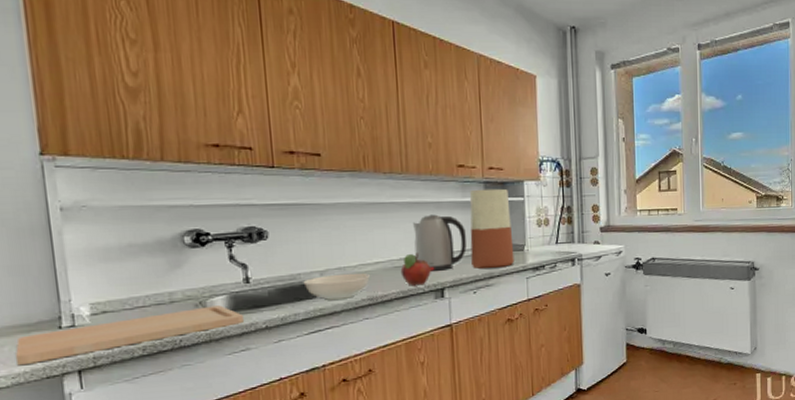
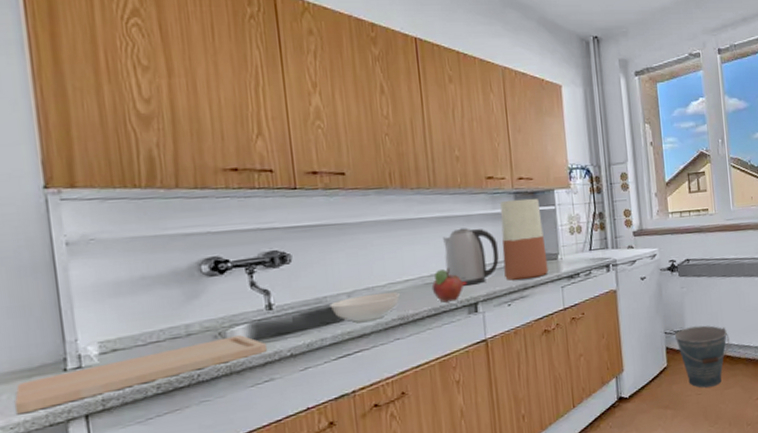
bucket: none [636,324,691,386] -> present [675,325,730,388]

